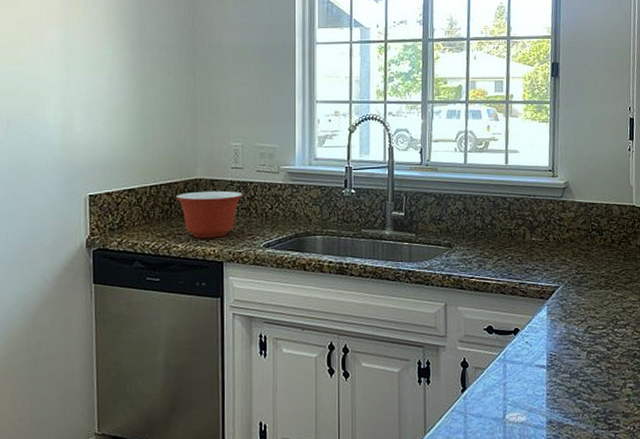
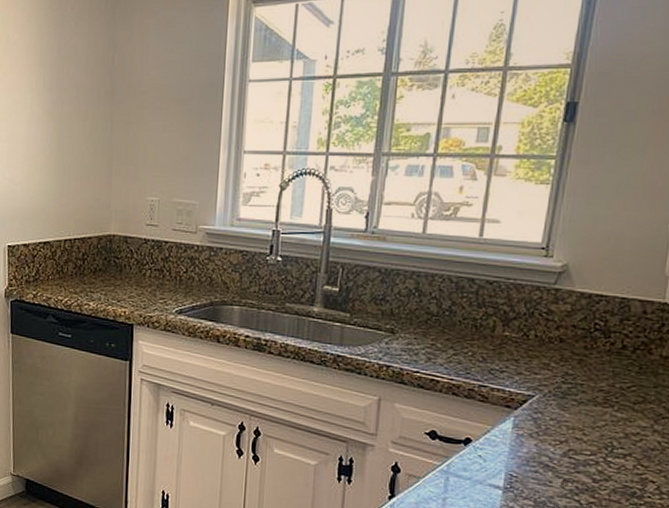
mixing bowl: present [175,190,243,239] -> none [88,248,157,299]

